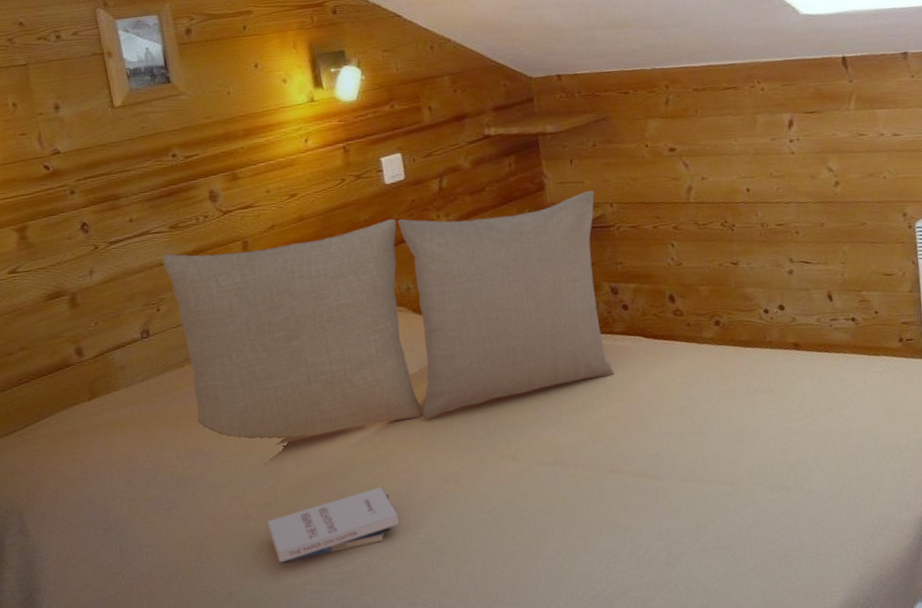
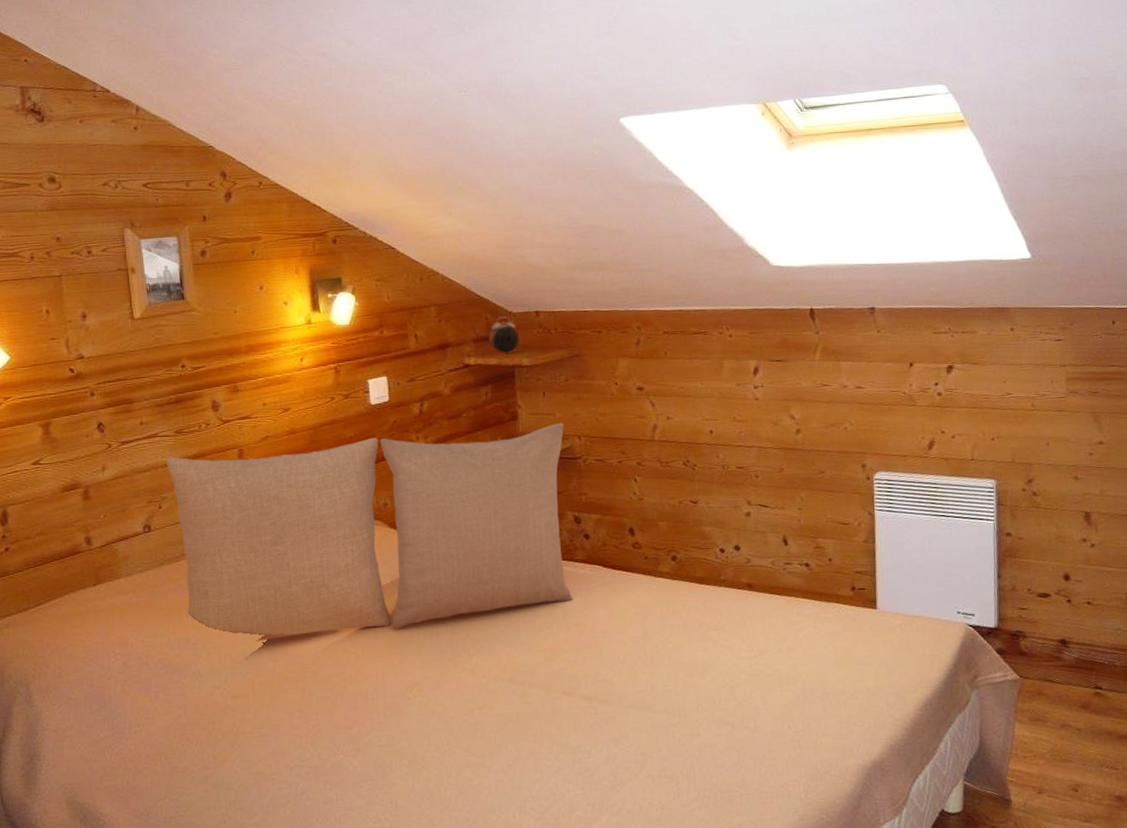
books: present [266,486,400,563] -> none [243,688,364,752]
alarm clock: none [508,82,542,122] -> present [488,316,519,354]

